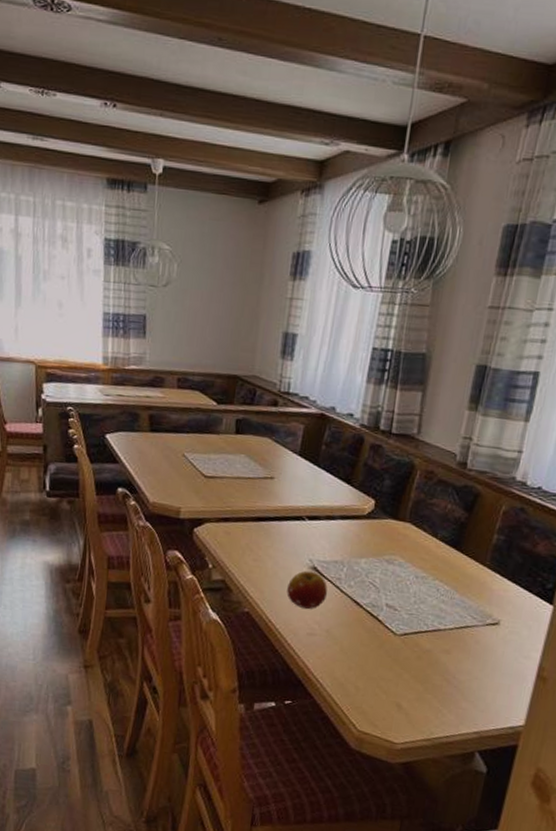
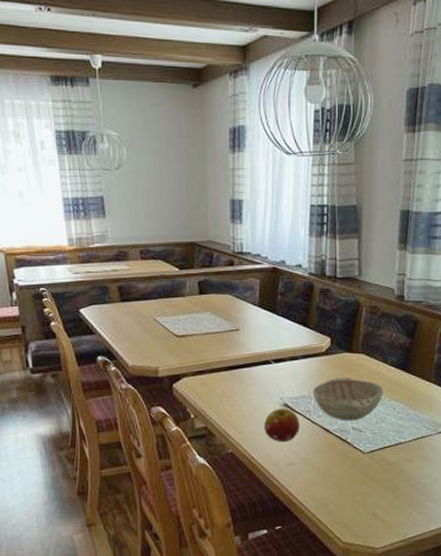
decorative bowl: none [346,546,428,597] -> present [312,377,384,421]

